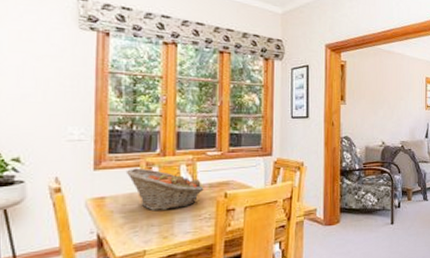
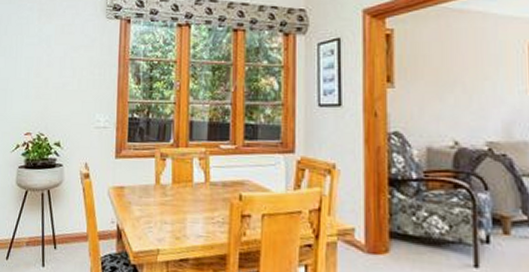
fruit basket: present [126,168,204,211] -> none [142,158,217,208]

